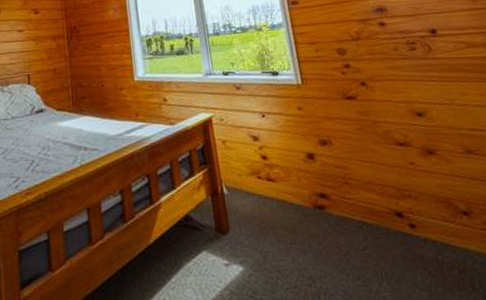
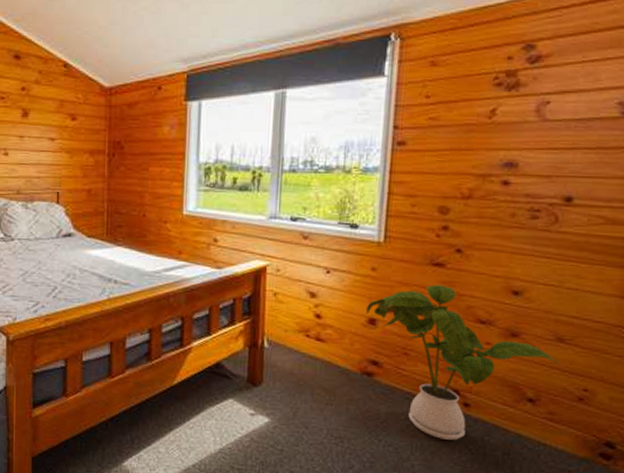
house plant: none [302,114,478,265] -> present [366,284,561,440]

